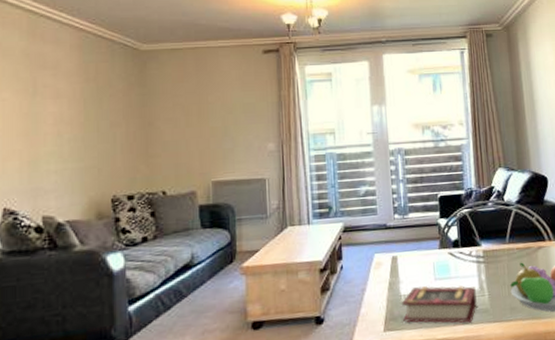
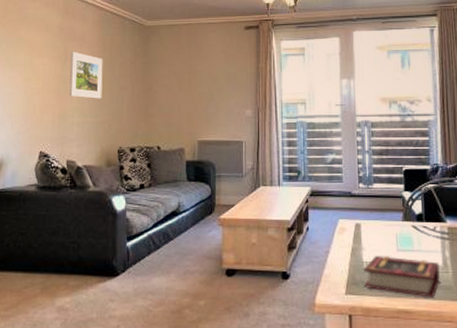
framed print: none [41,82,87,140] -> present [69,51,103,99]

